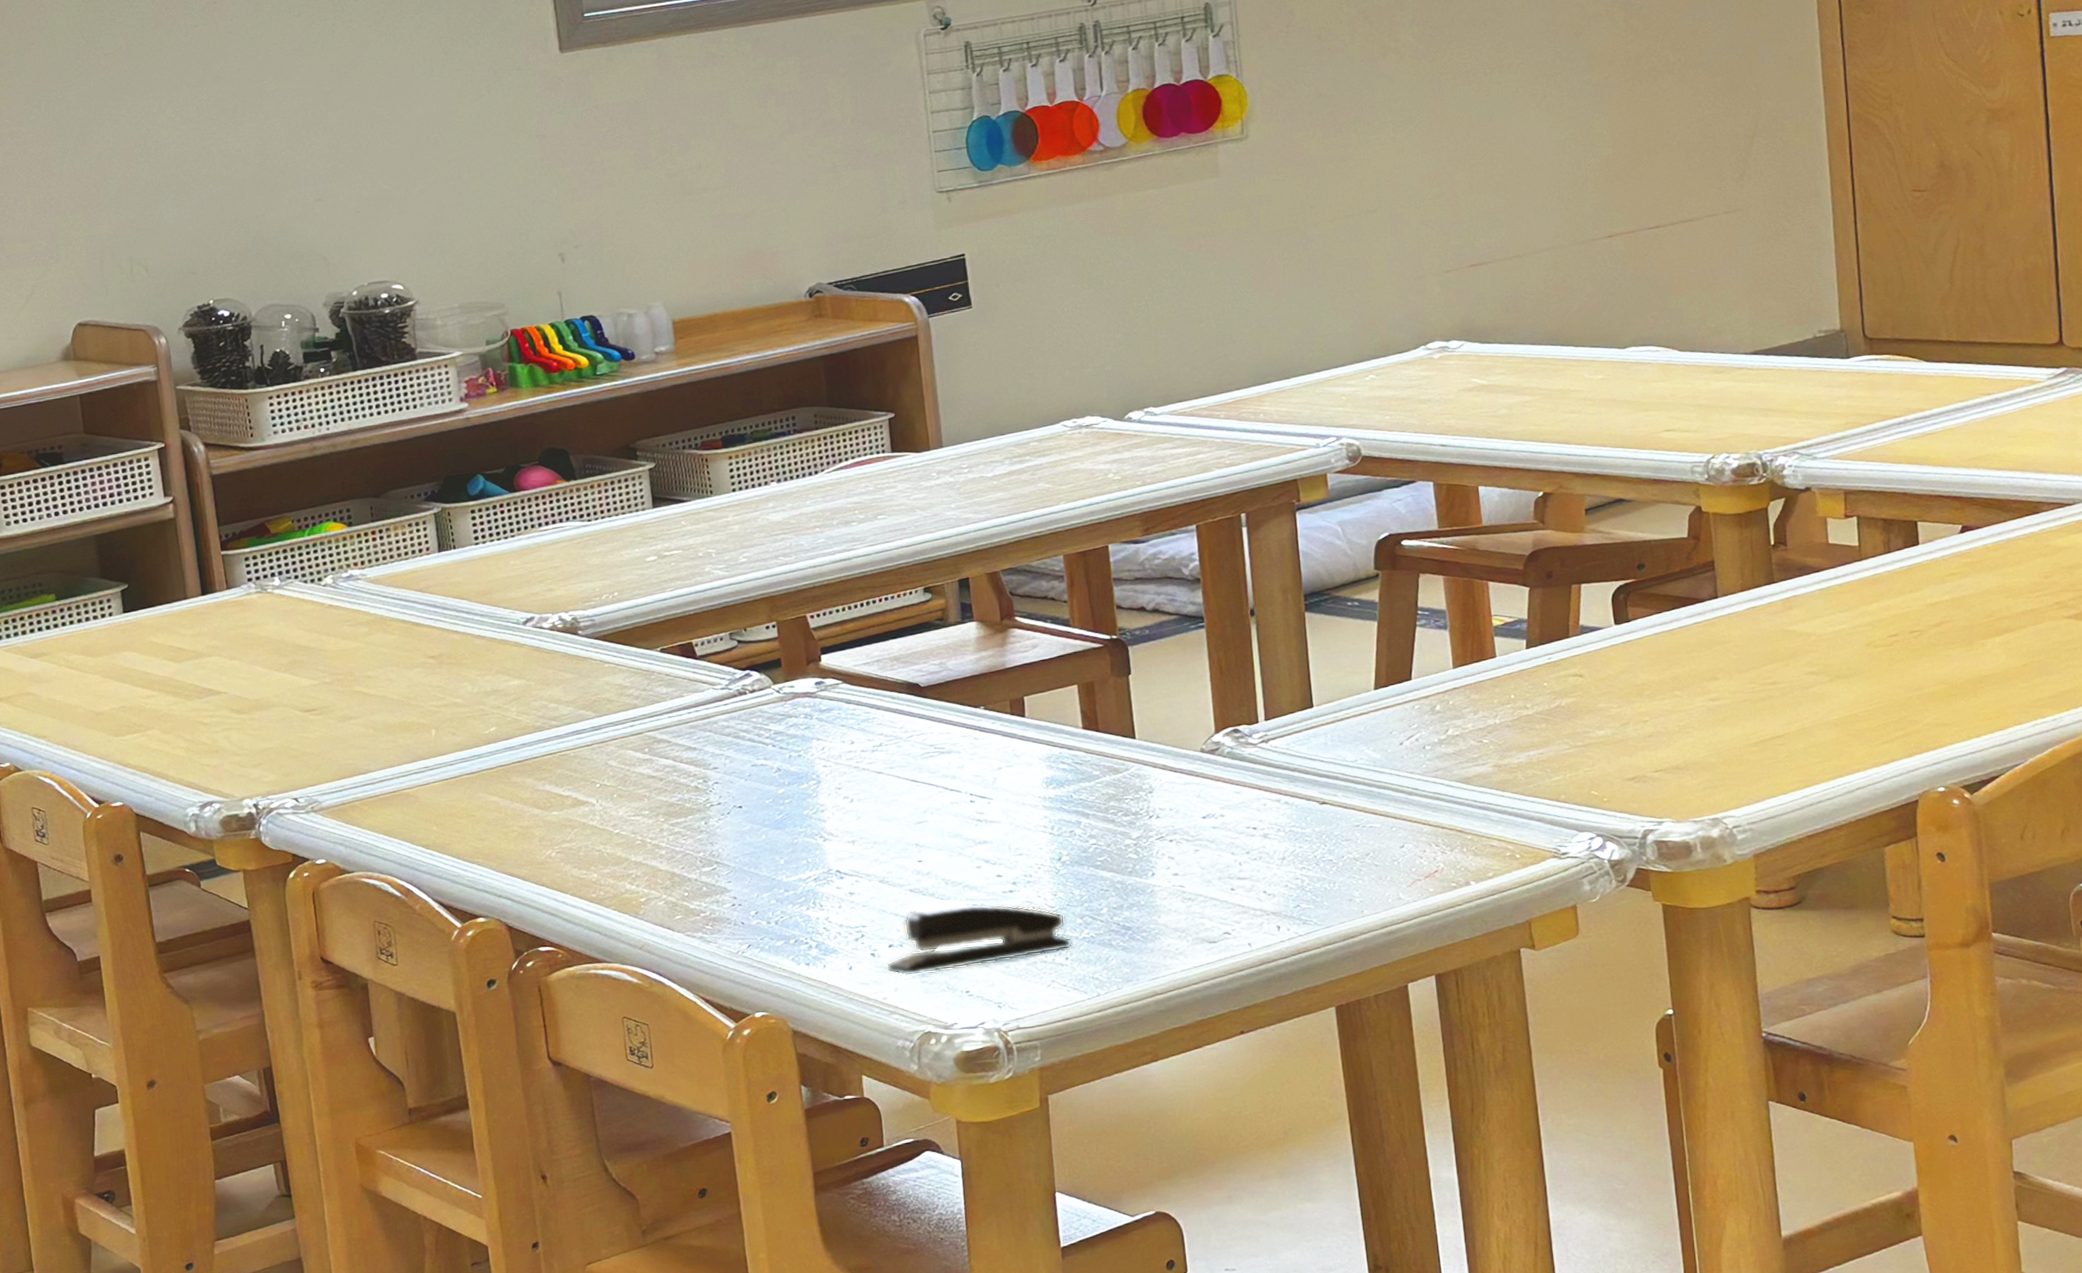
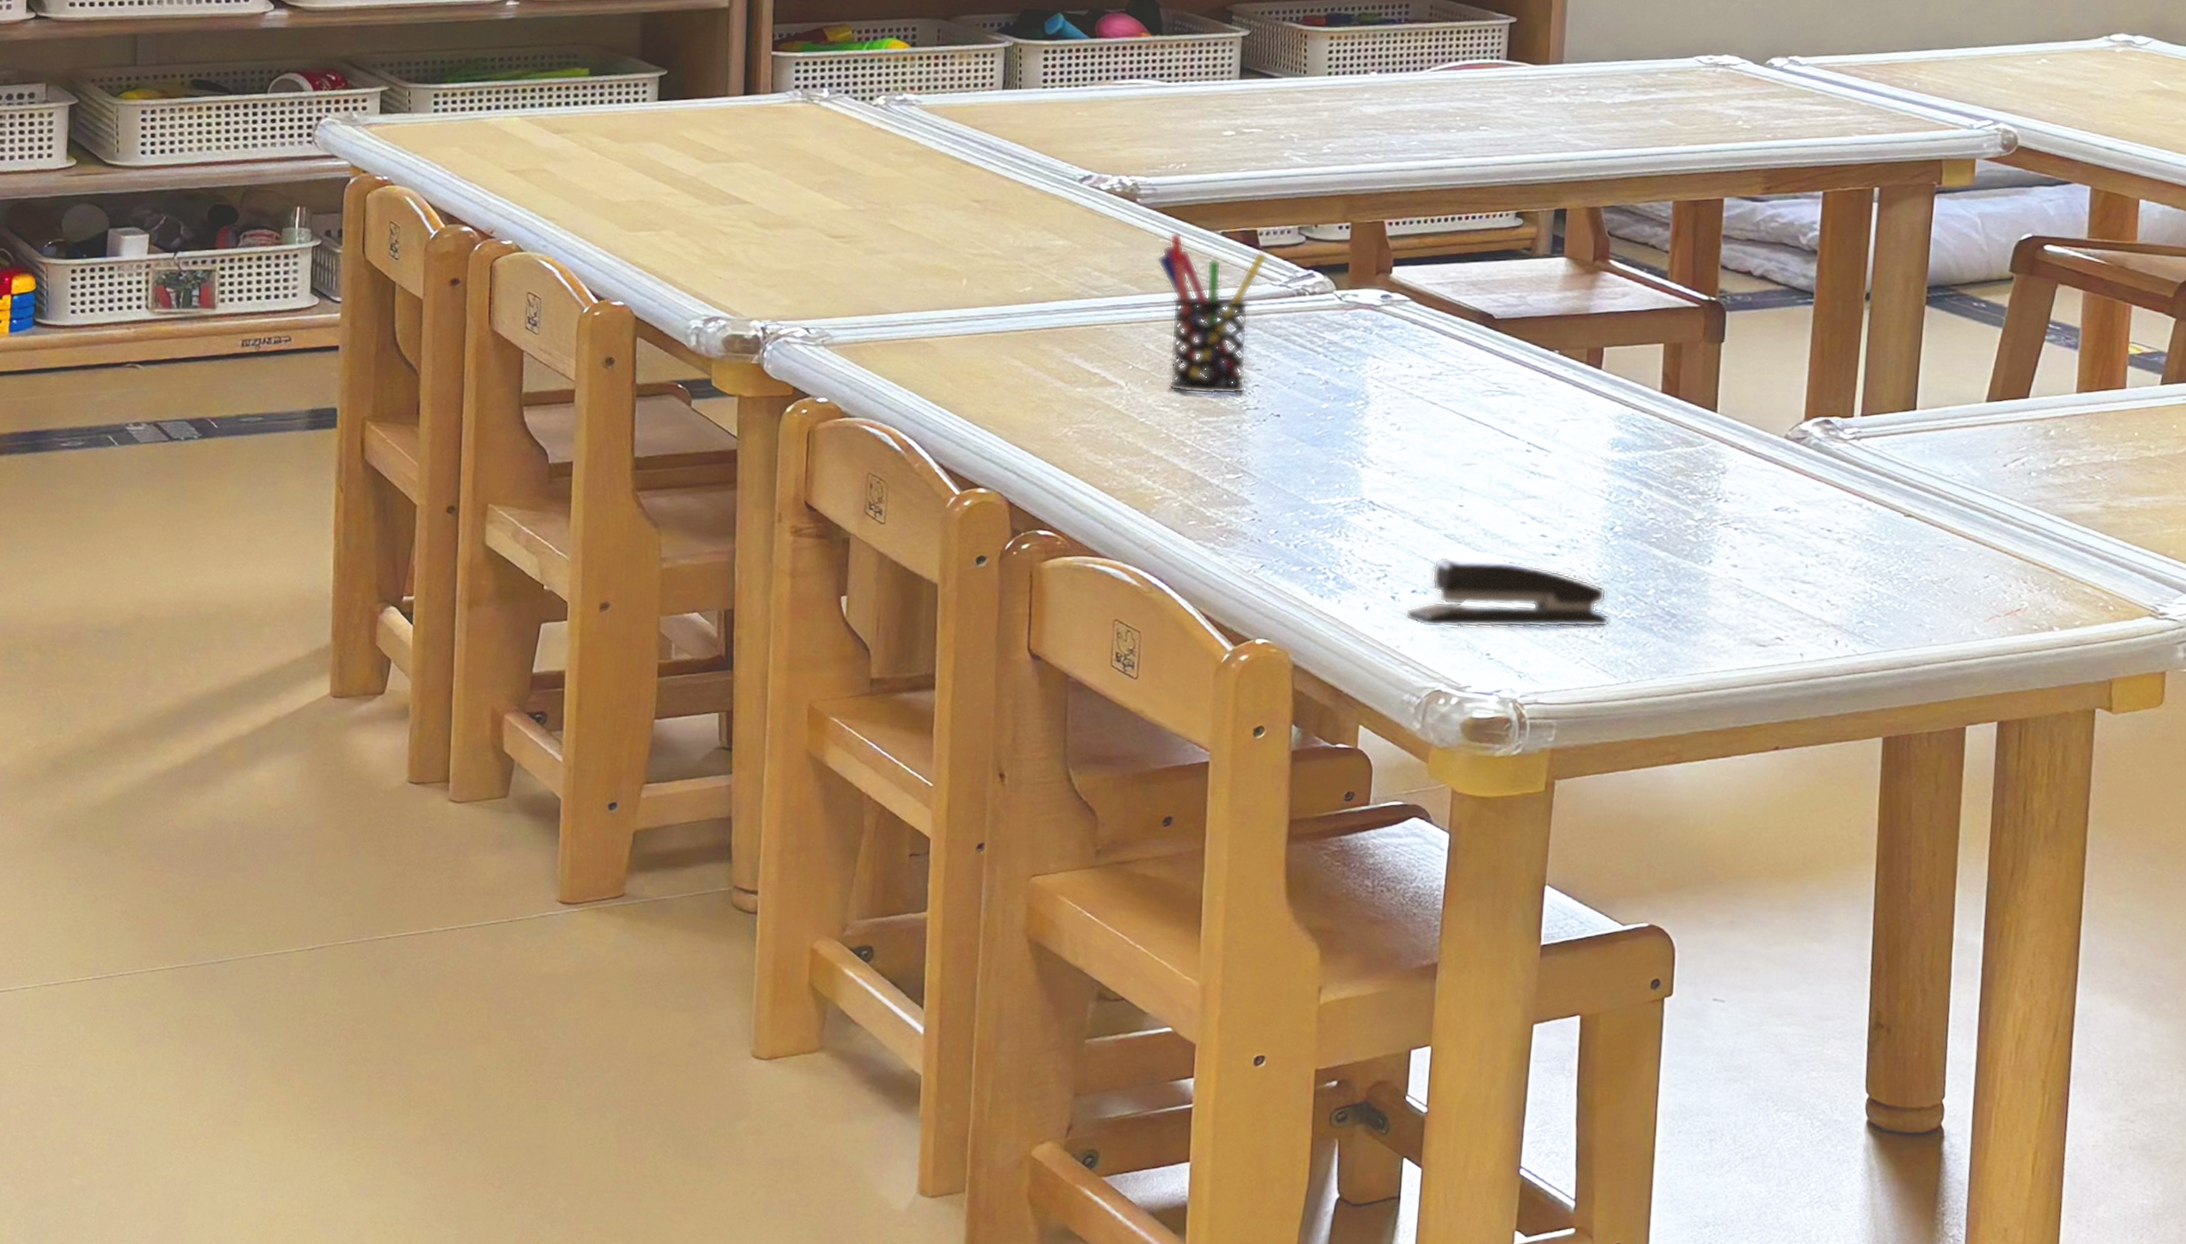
pen holder: none [606,655,706,801] -> present [1157,232,1268,395]

